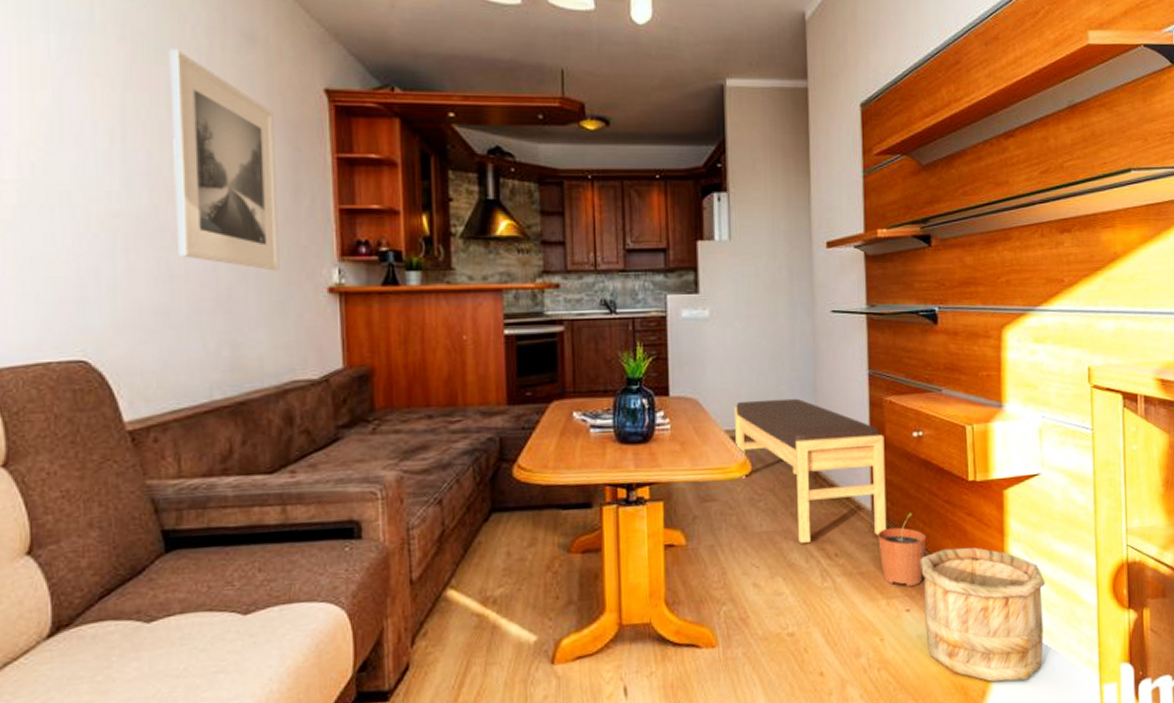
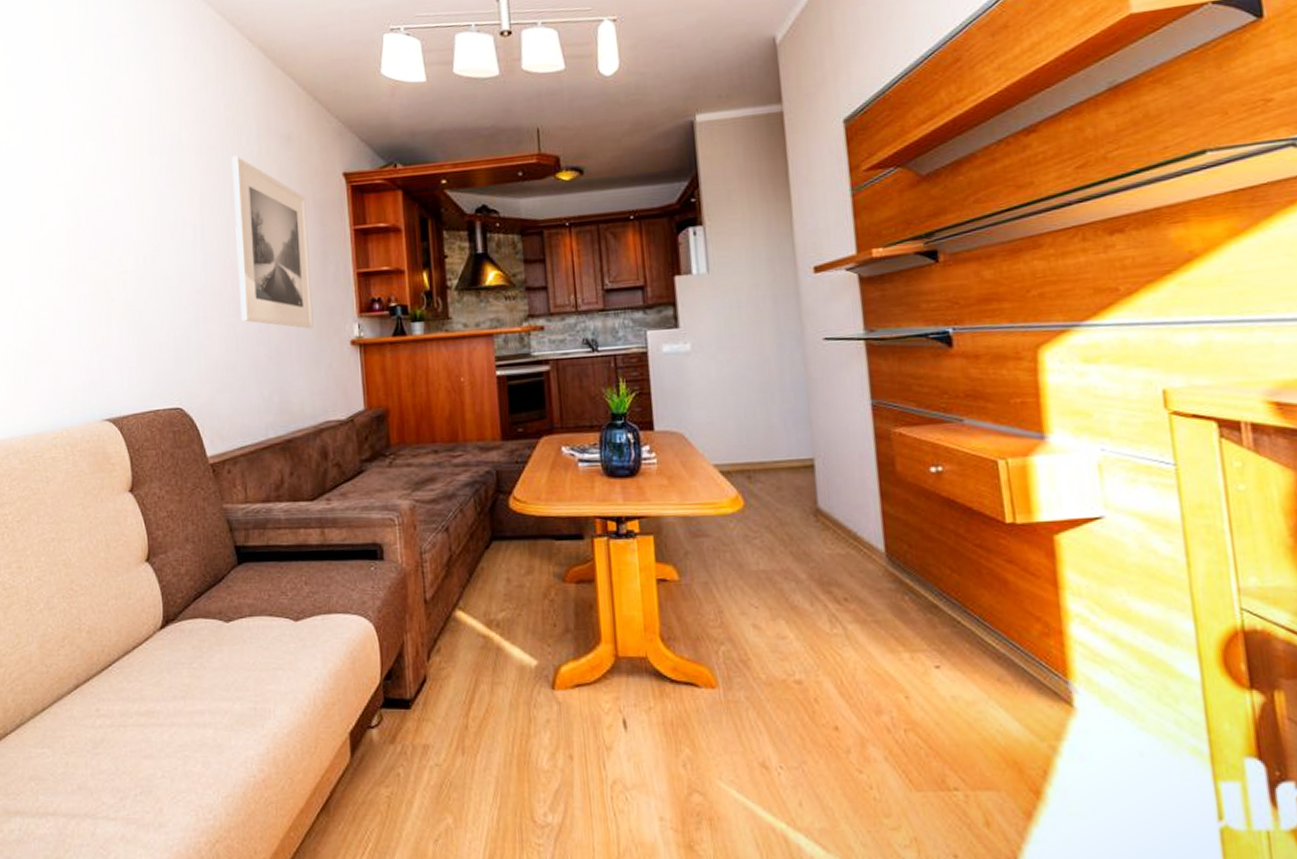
bench: present [735,398,887,543] -> none [722,431,905,585]
plant pot: present [878,513,927,586] -> none [894,557,956,639]
wooden bucket: present [919,547,1045,682] -> none [948,599,1126,763]

